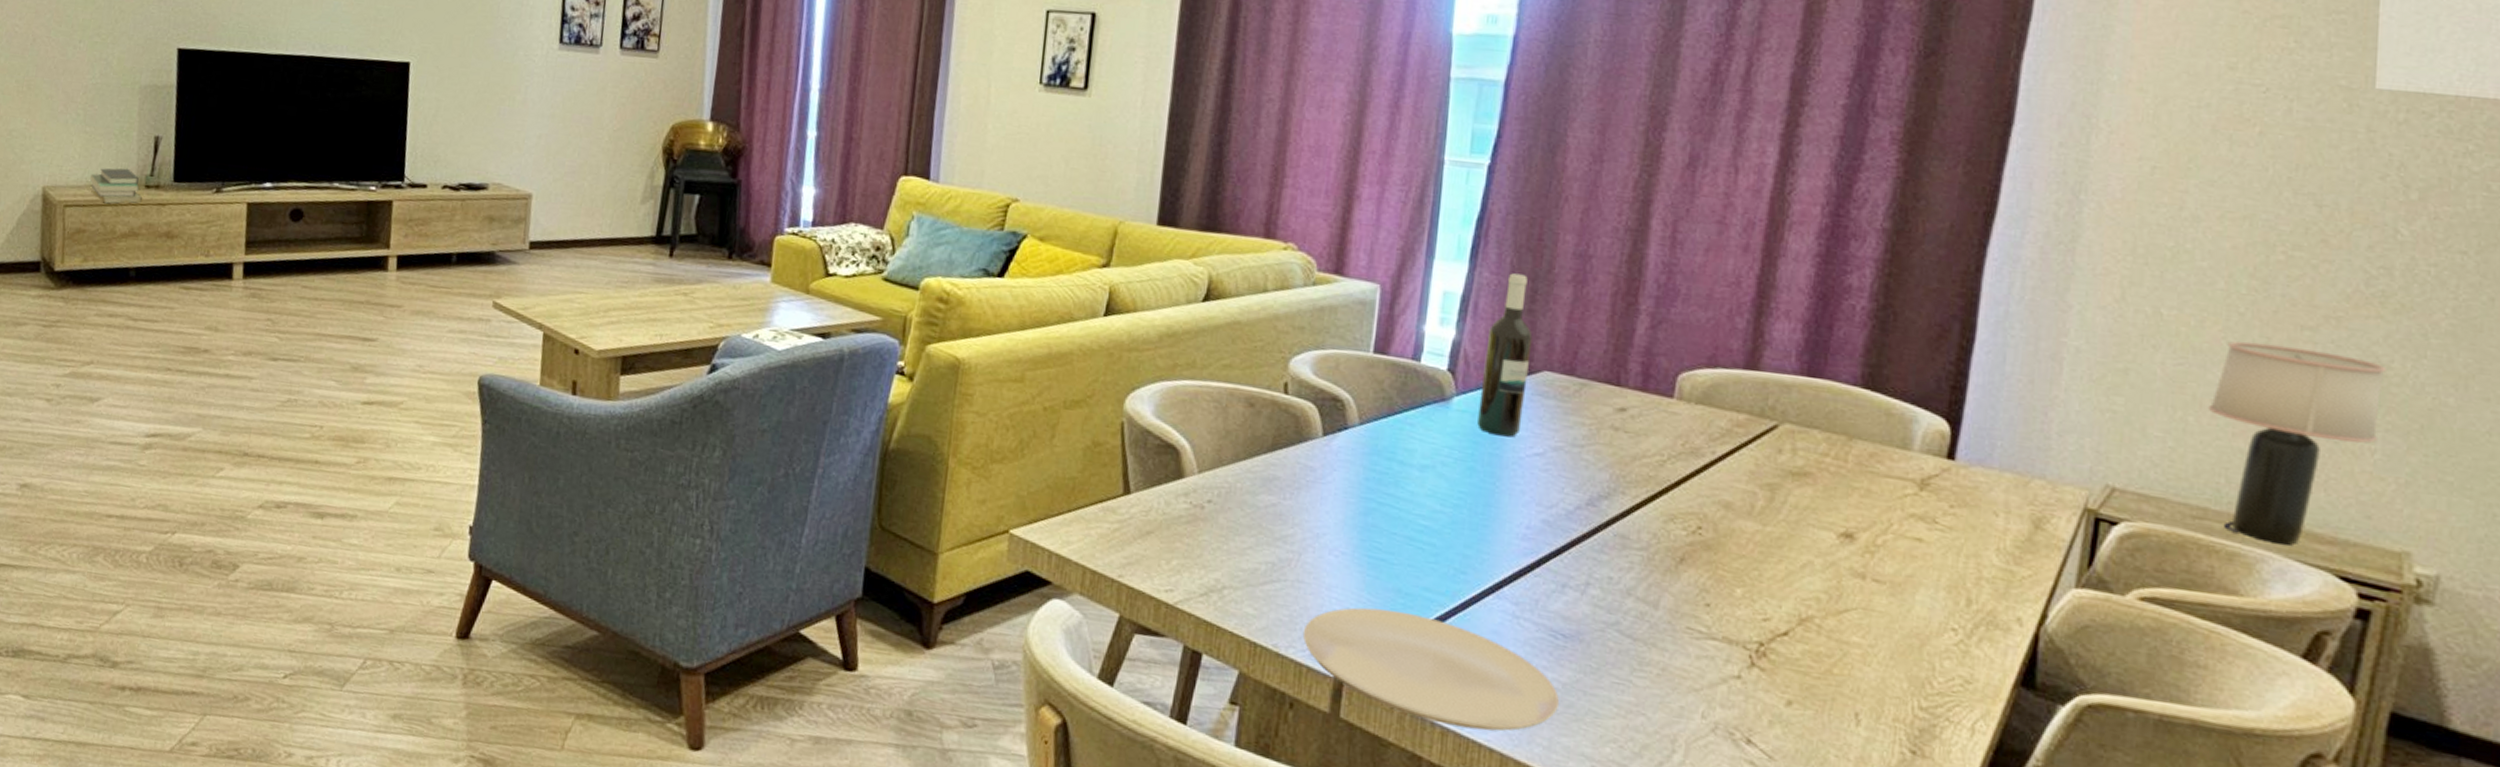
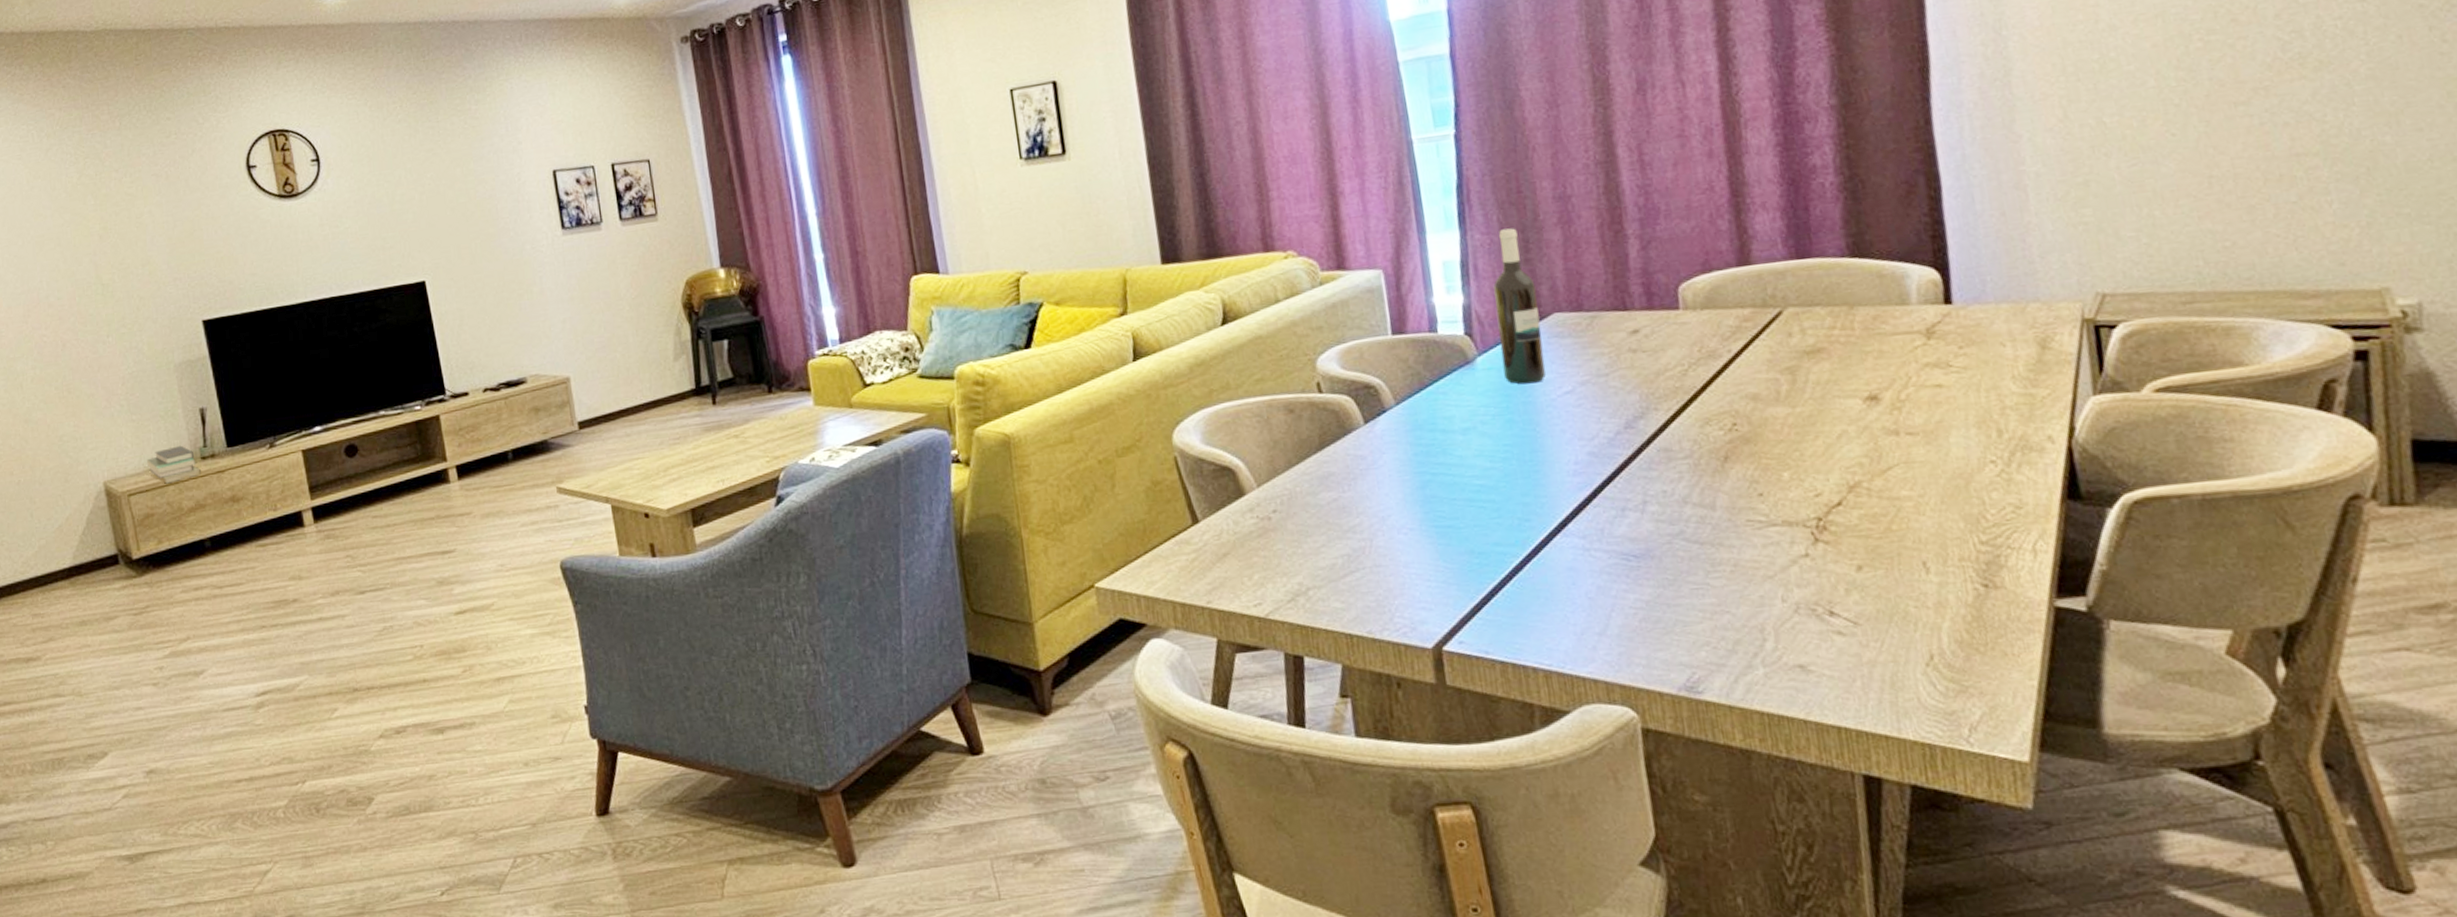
plate: present [1302,607,1559,731] -> none [1392,570,1648,668]
table lamp: present [2208,341,2386,546] -> none [2169,120,2331,309]

